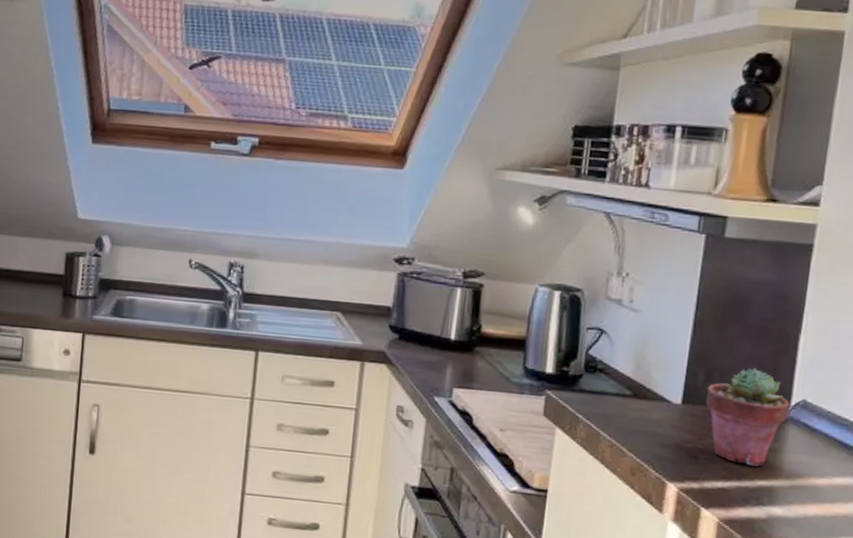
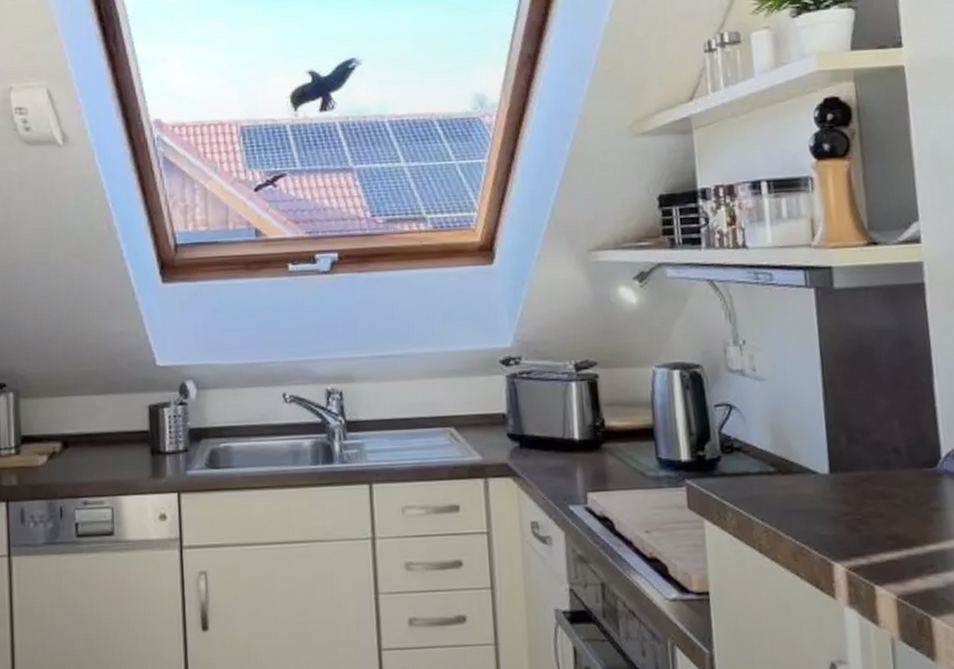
potted succulent: present [705,368,790,467] -> none [852,422,942,530]

